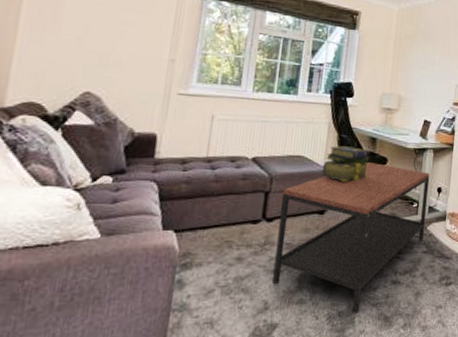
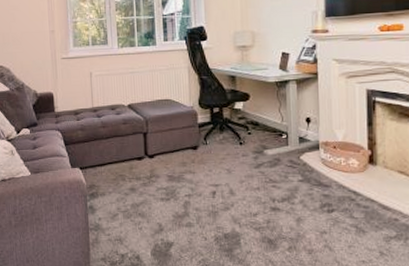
coffee table: present [272,163,430,314] -> none [158,99,299,236]
stack of books: present [322,146,369,182] -> none [189,86,232,119]

